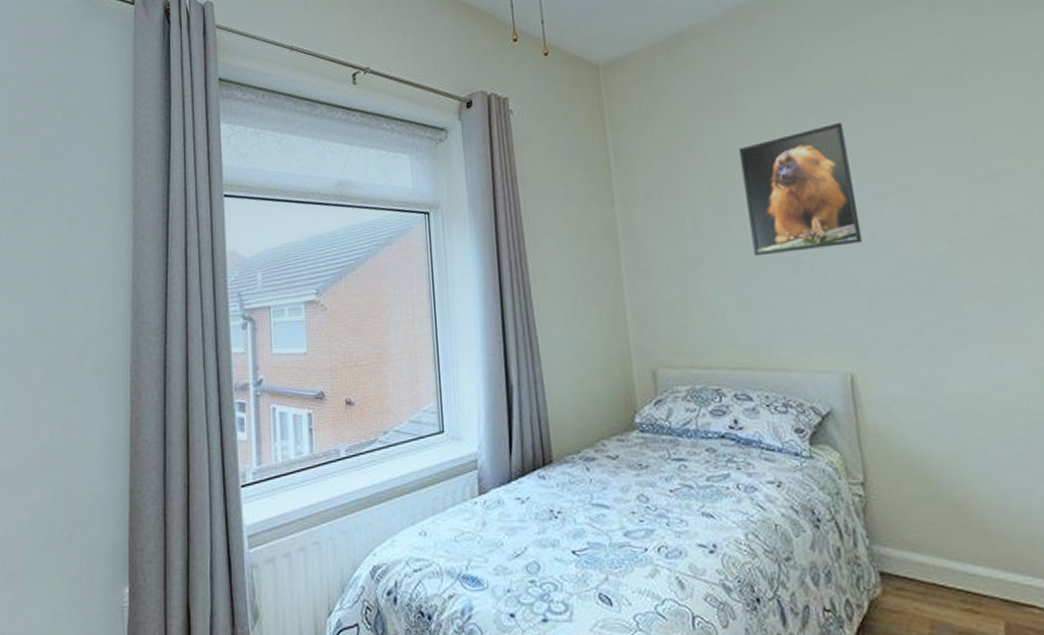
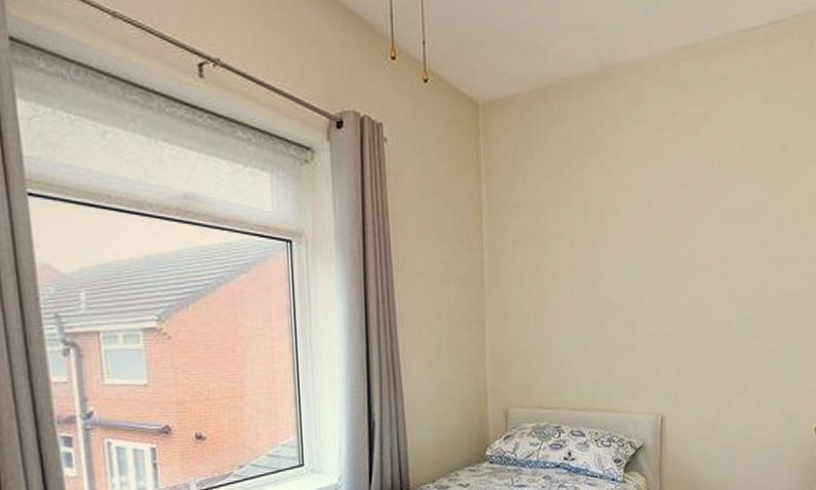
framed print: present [738,122,863,257] -> none [599,195,686,312]

